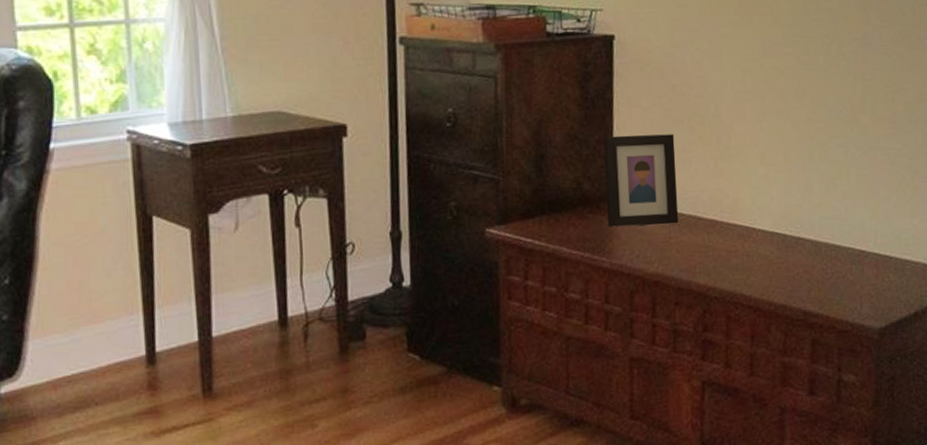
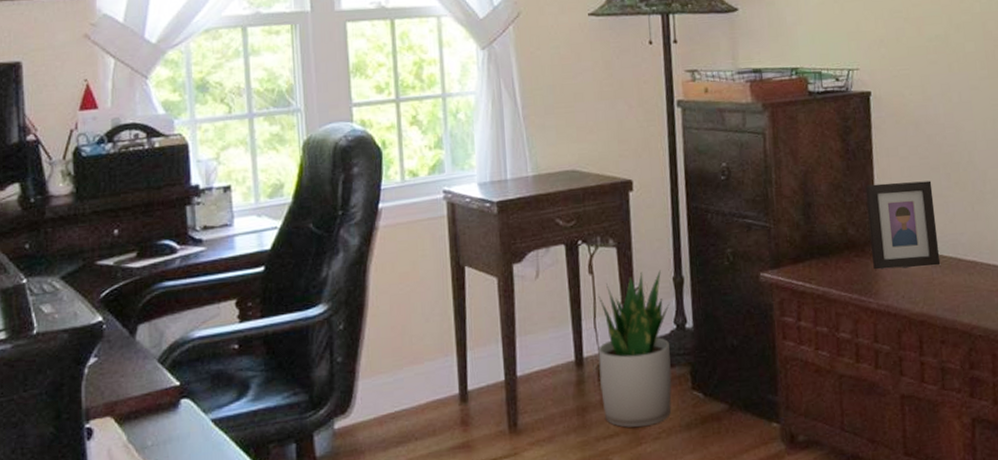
planter: none [304,224,386,392] -> present [598,270,672,428]

